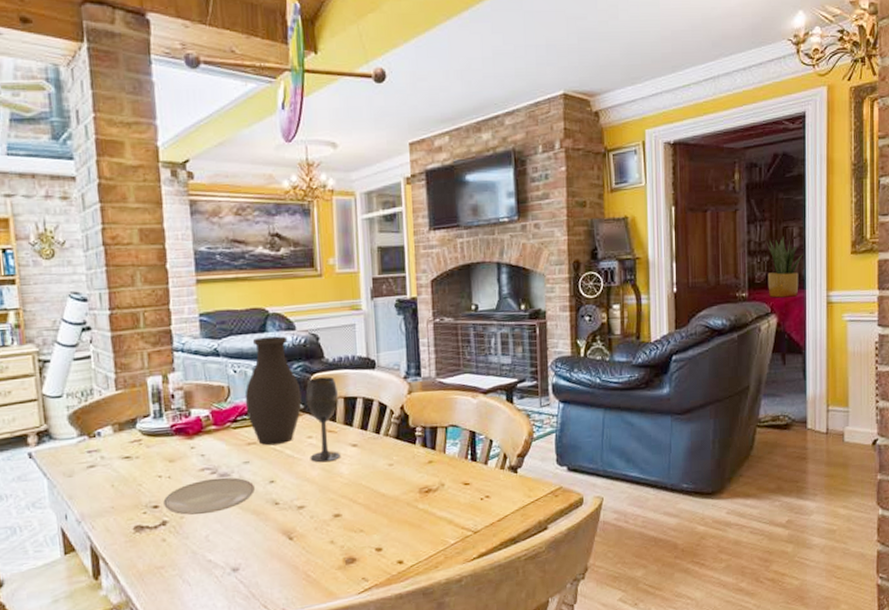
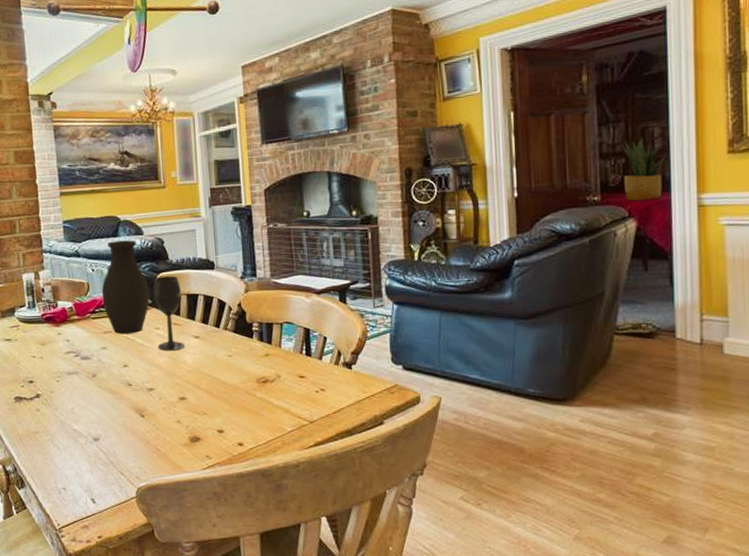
plate: present [163,477,256,515] -> none [37,360,112,391]

